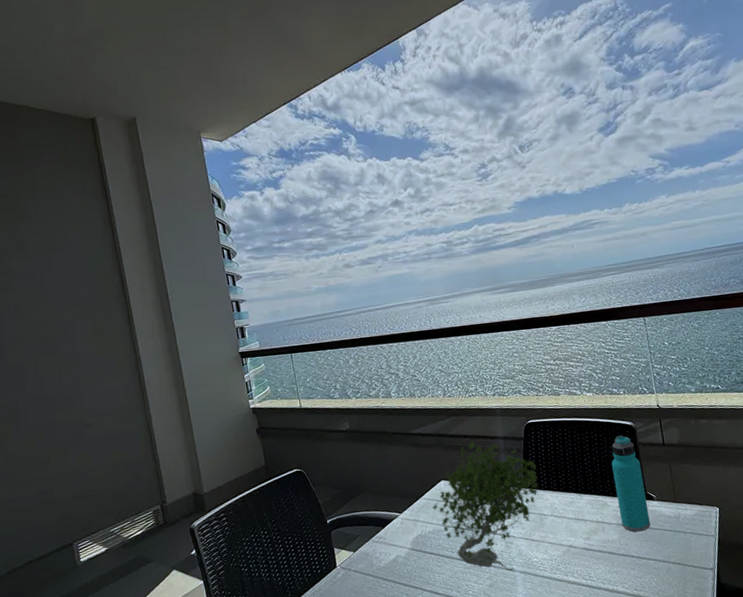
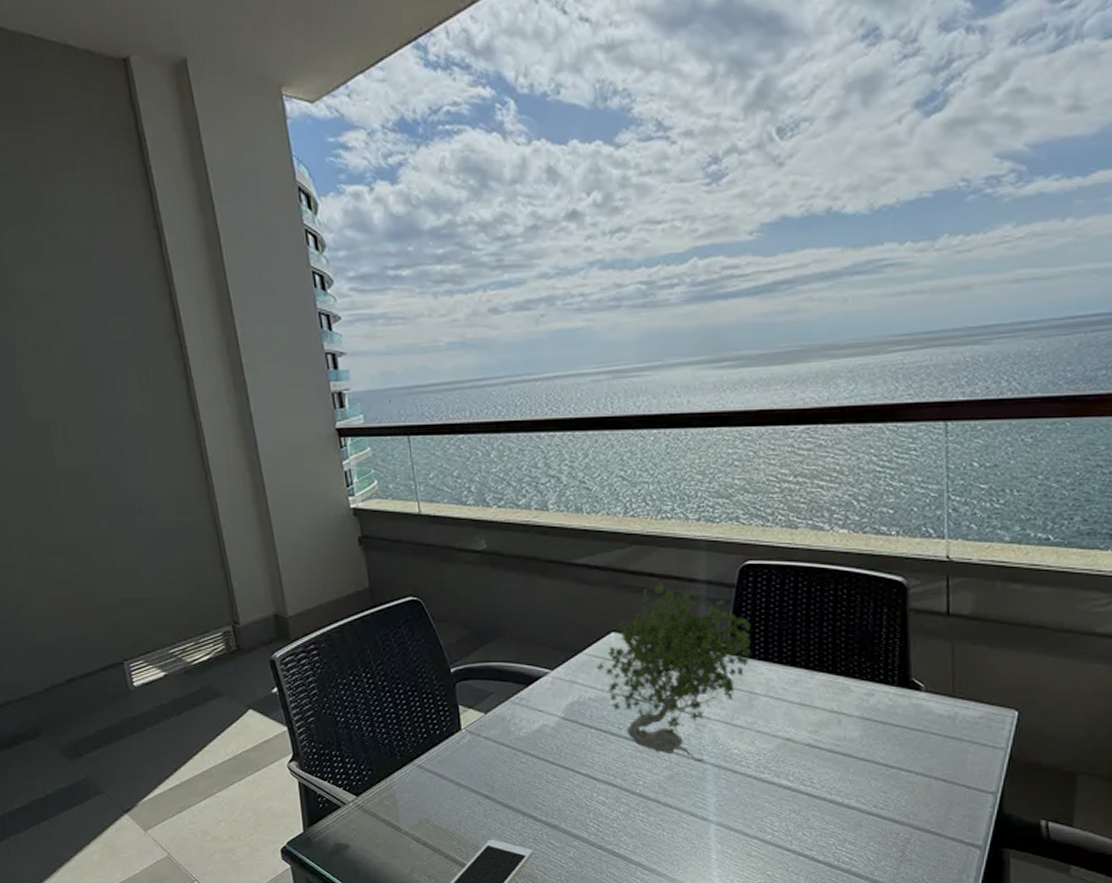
water bottle: present [611,435,651,532] -> none [863,594,911,731]

